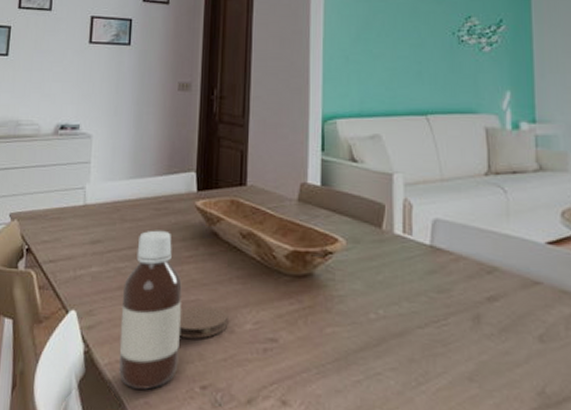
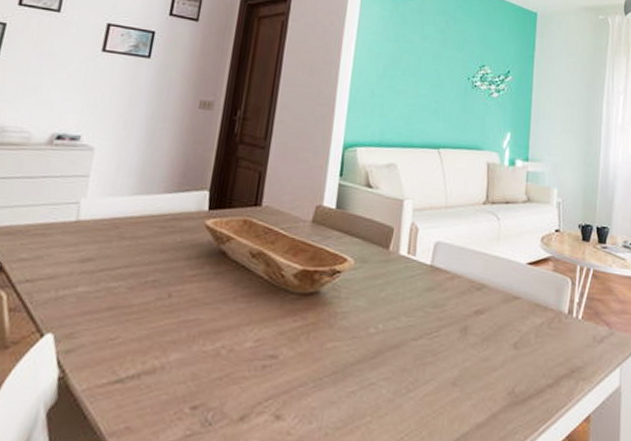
bottle: present [119,230,182,390] -> none [99,248,182,414]
coaster: present [178,305,227,339] -> none [172,325,228,359]

